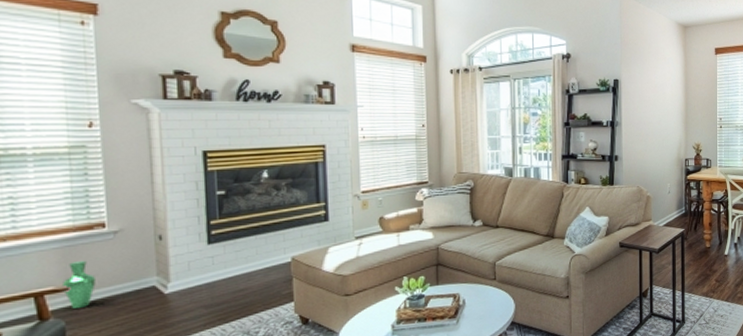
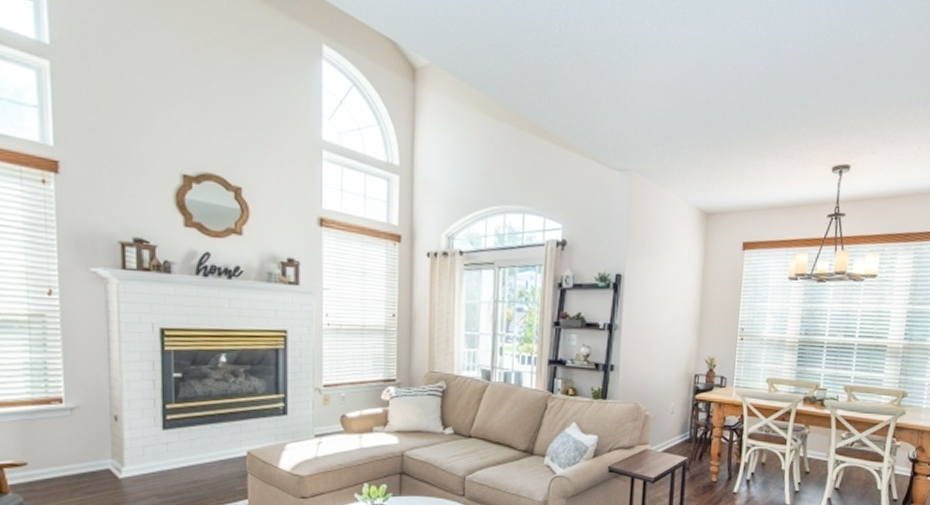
vase: present [63,260,96,310] -> none [21,435,52,486]

